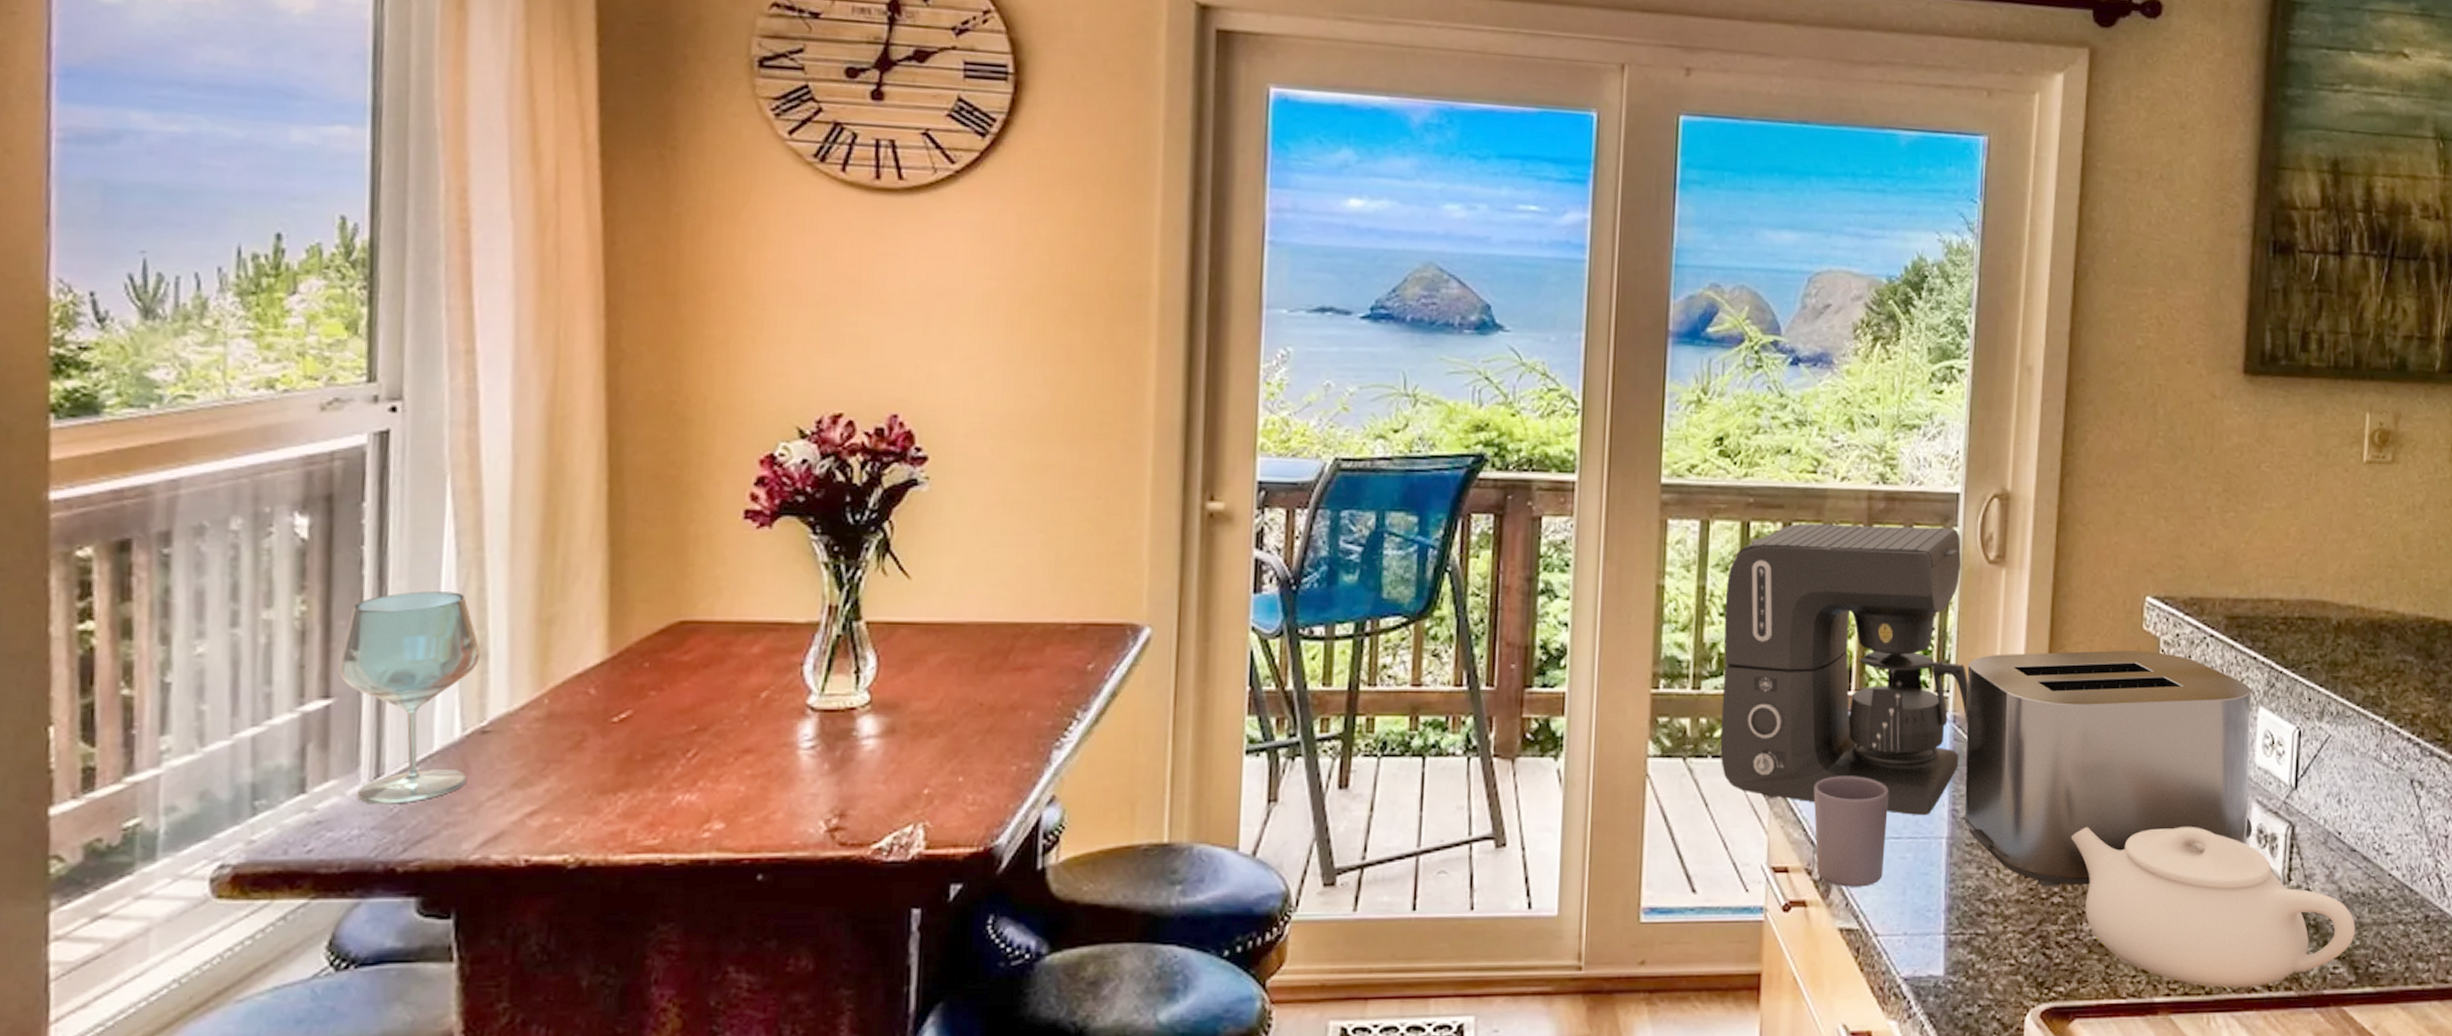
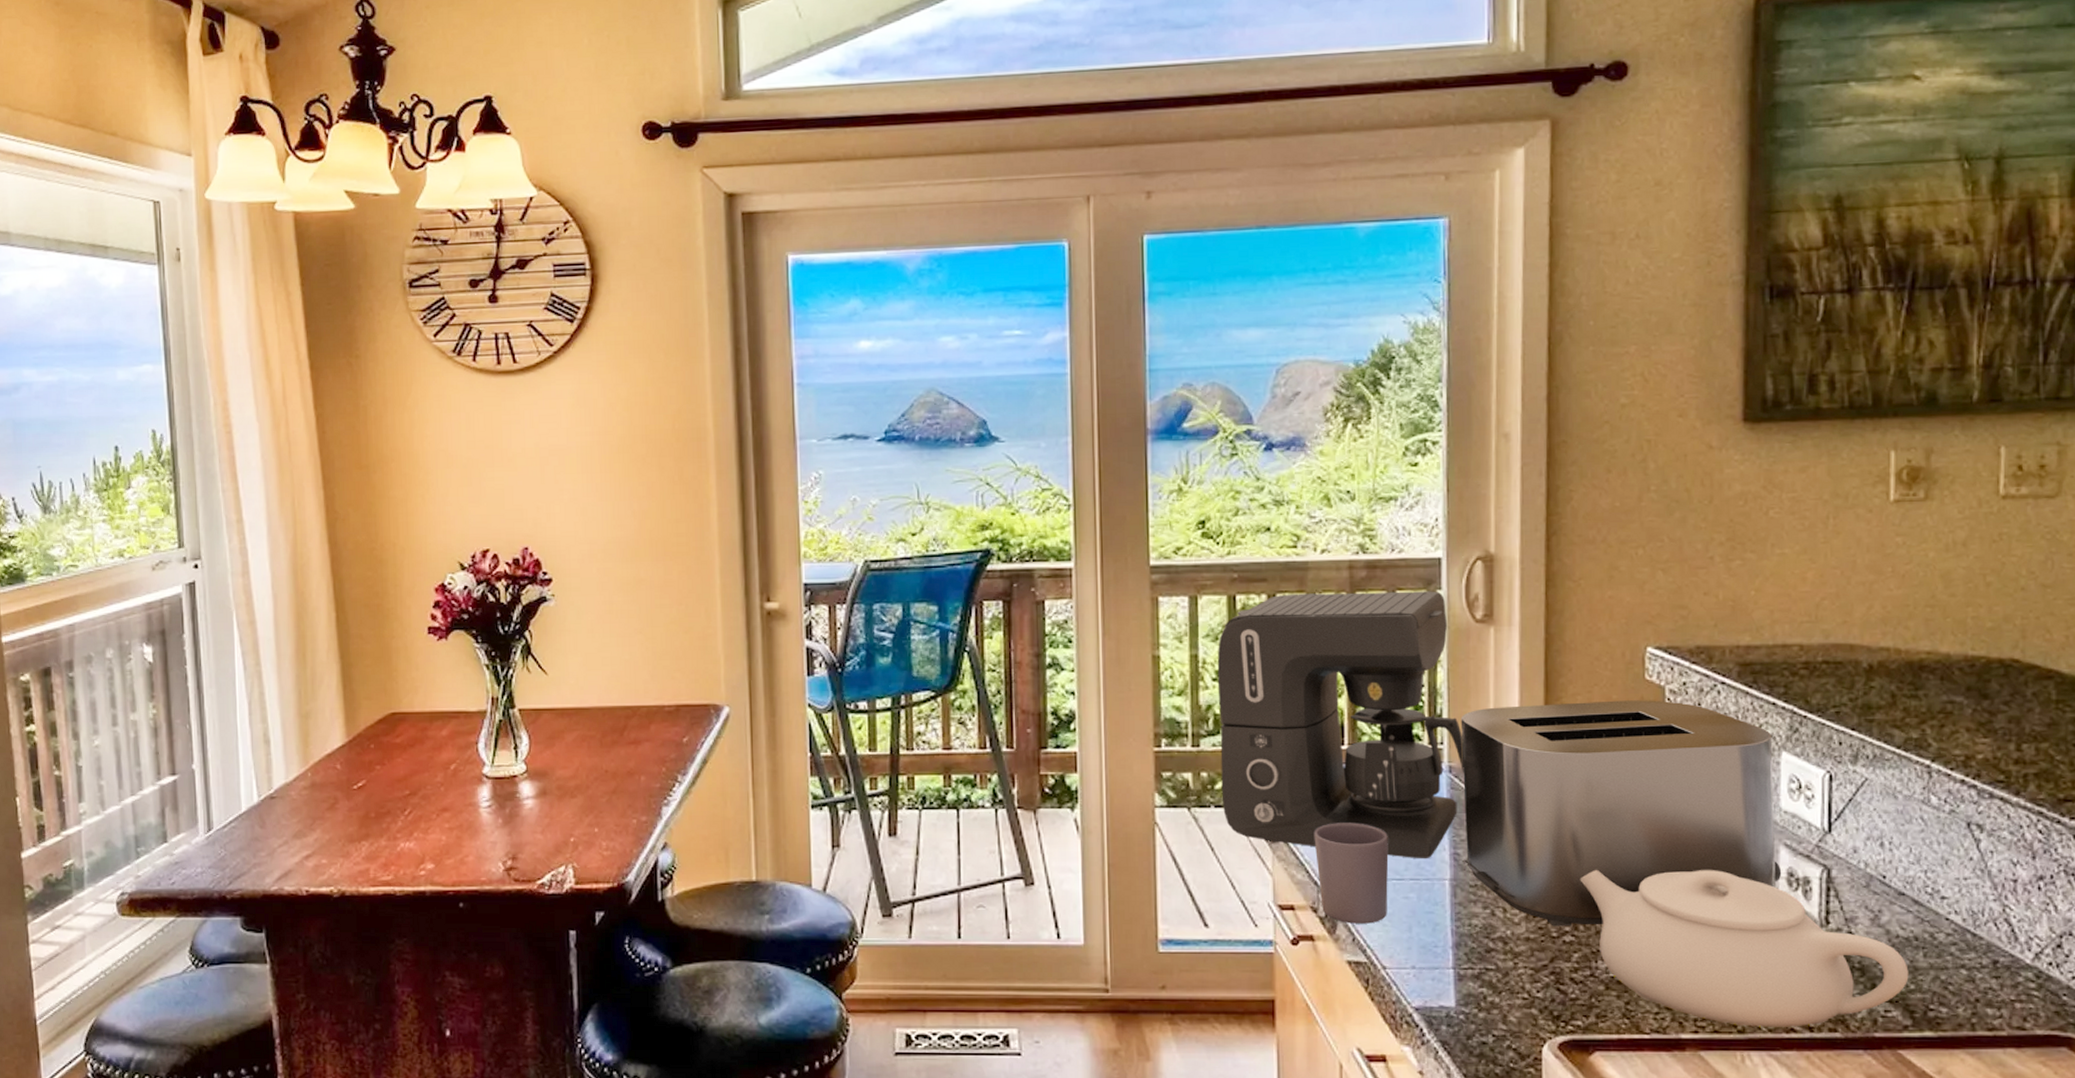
wine glass: present [339,591,481,804] -> none [179,696,265,850]

